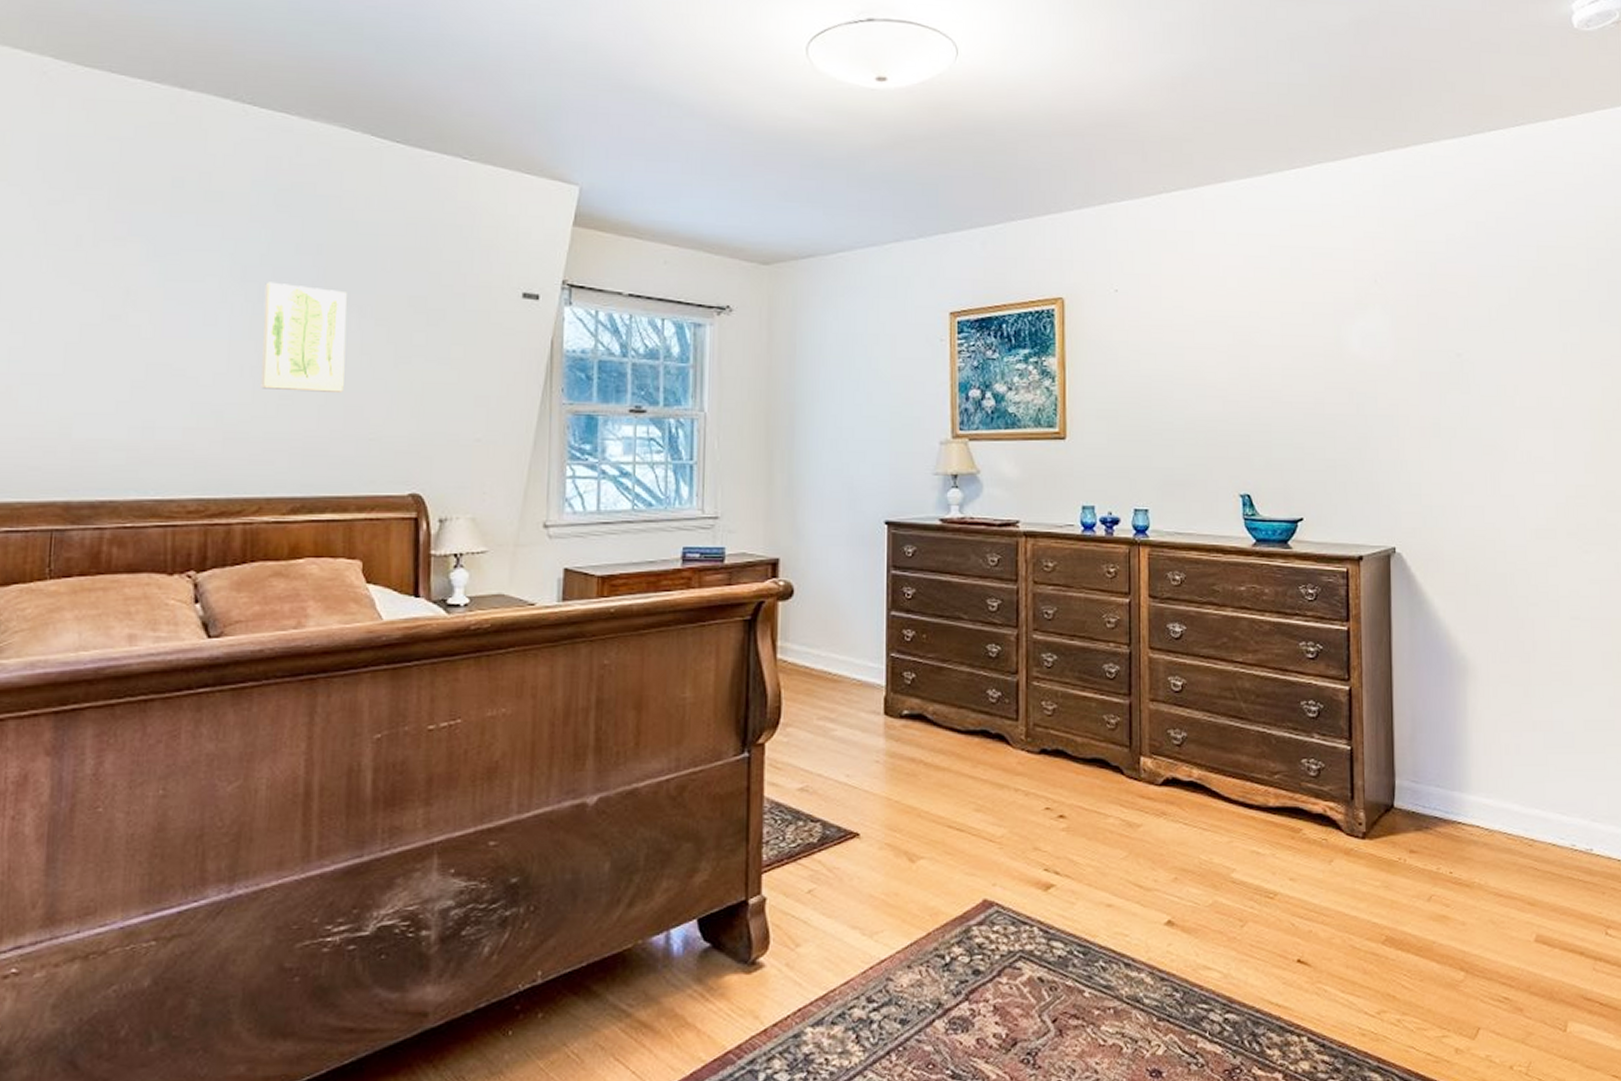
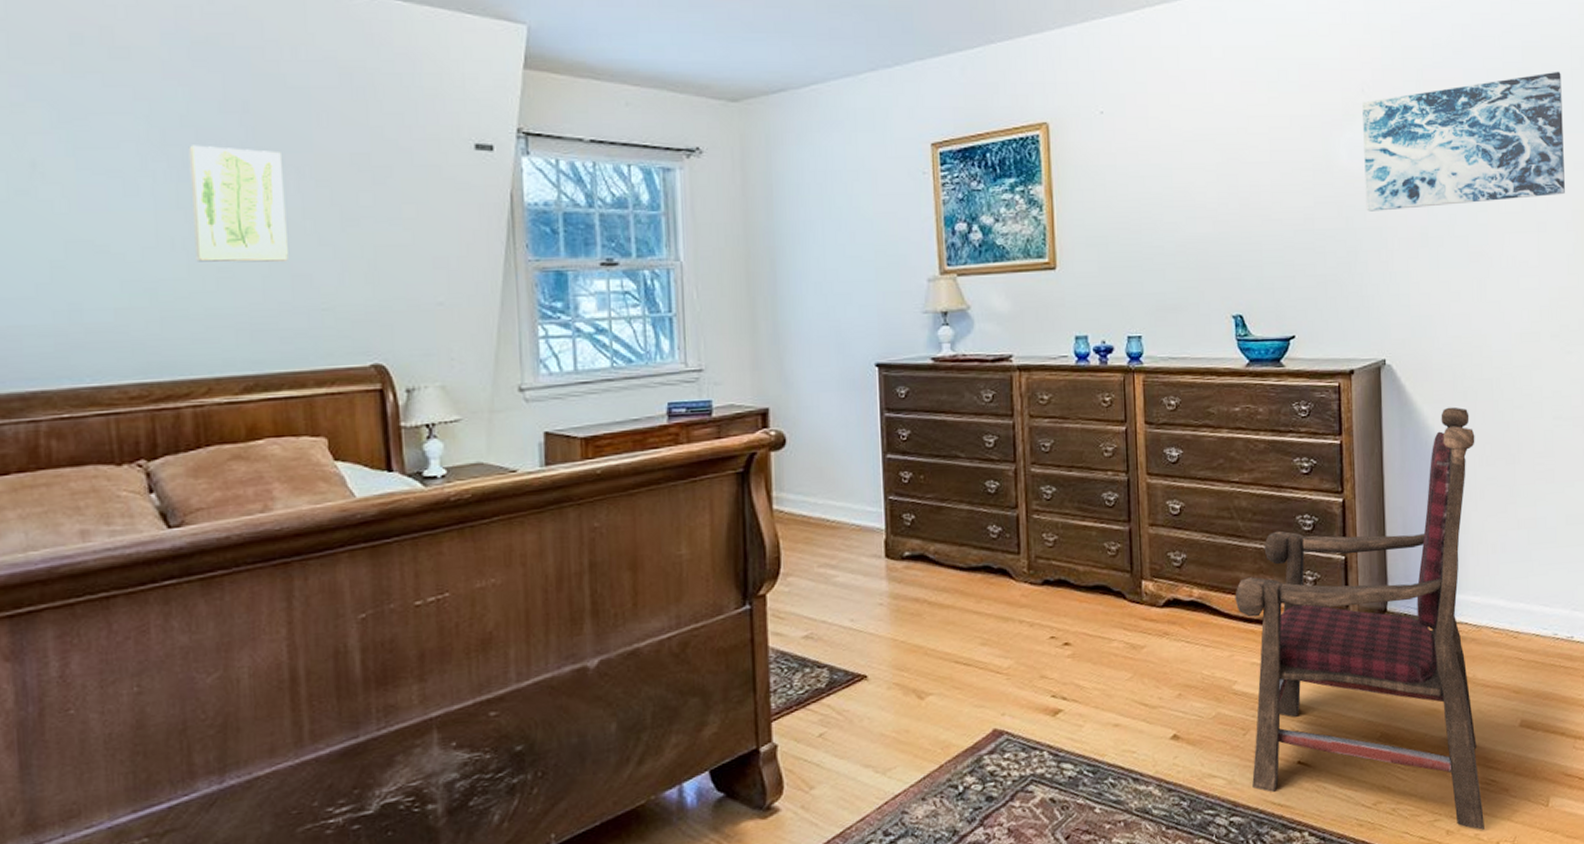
armchair: none [1235,600,1497,1051] -> present [1235,406,1484,830]
wall art: none [1375,271,1582,400] -> present [1362,71,1565,212]

